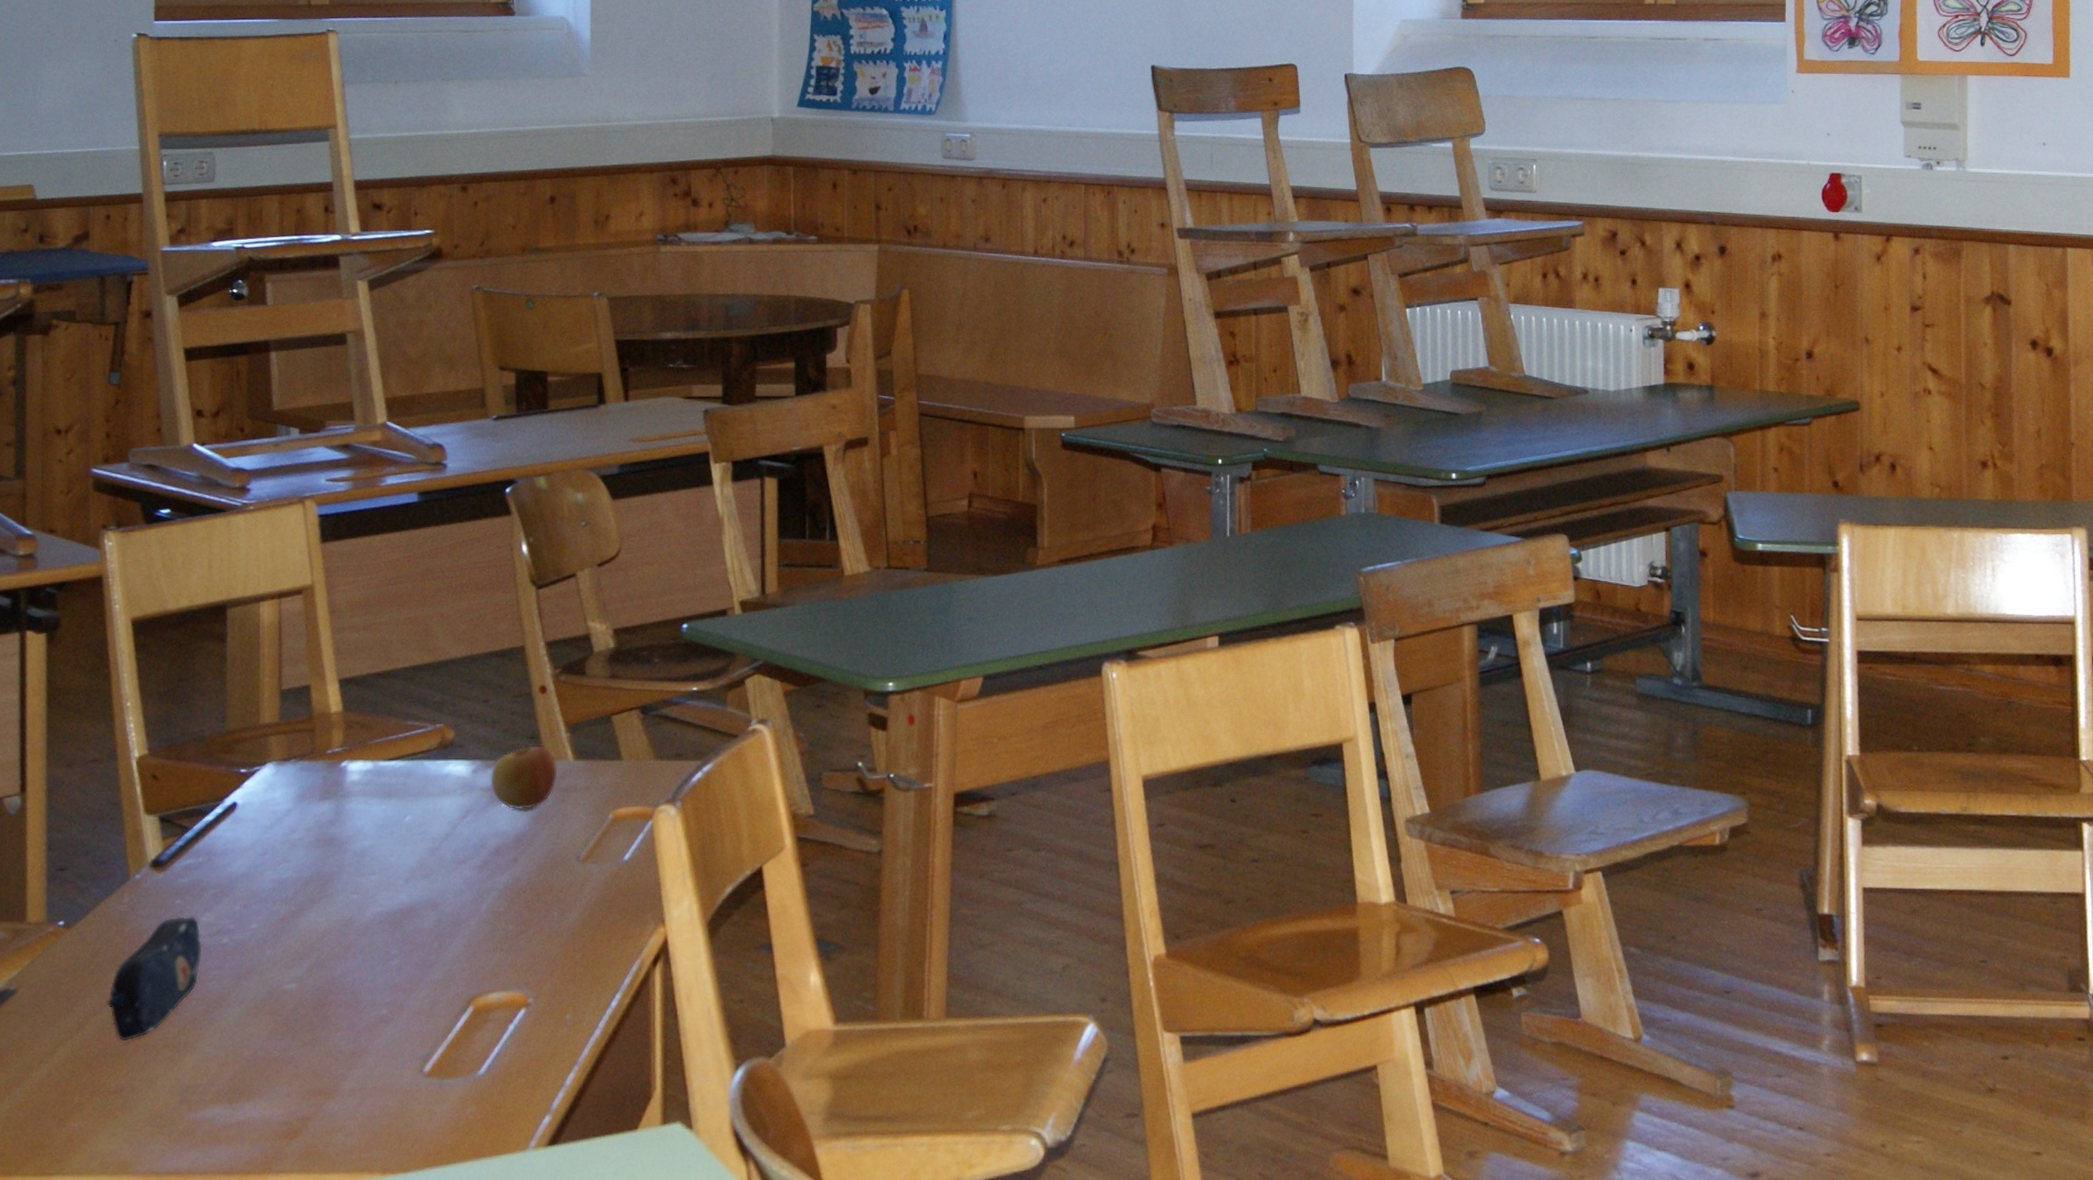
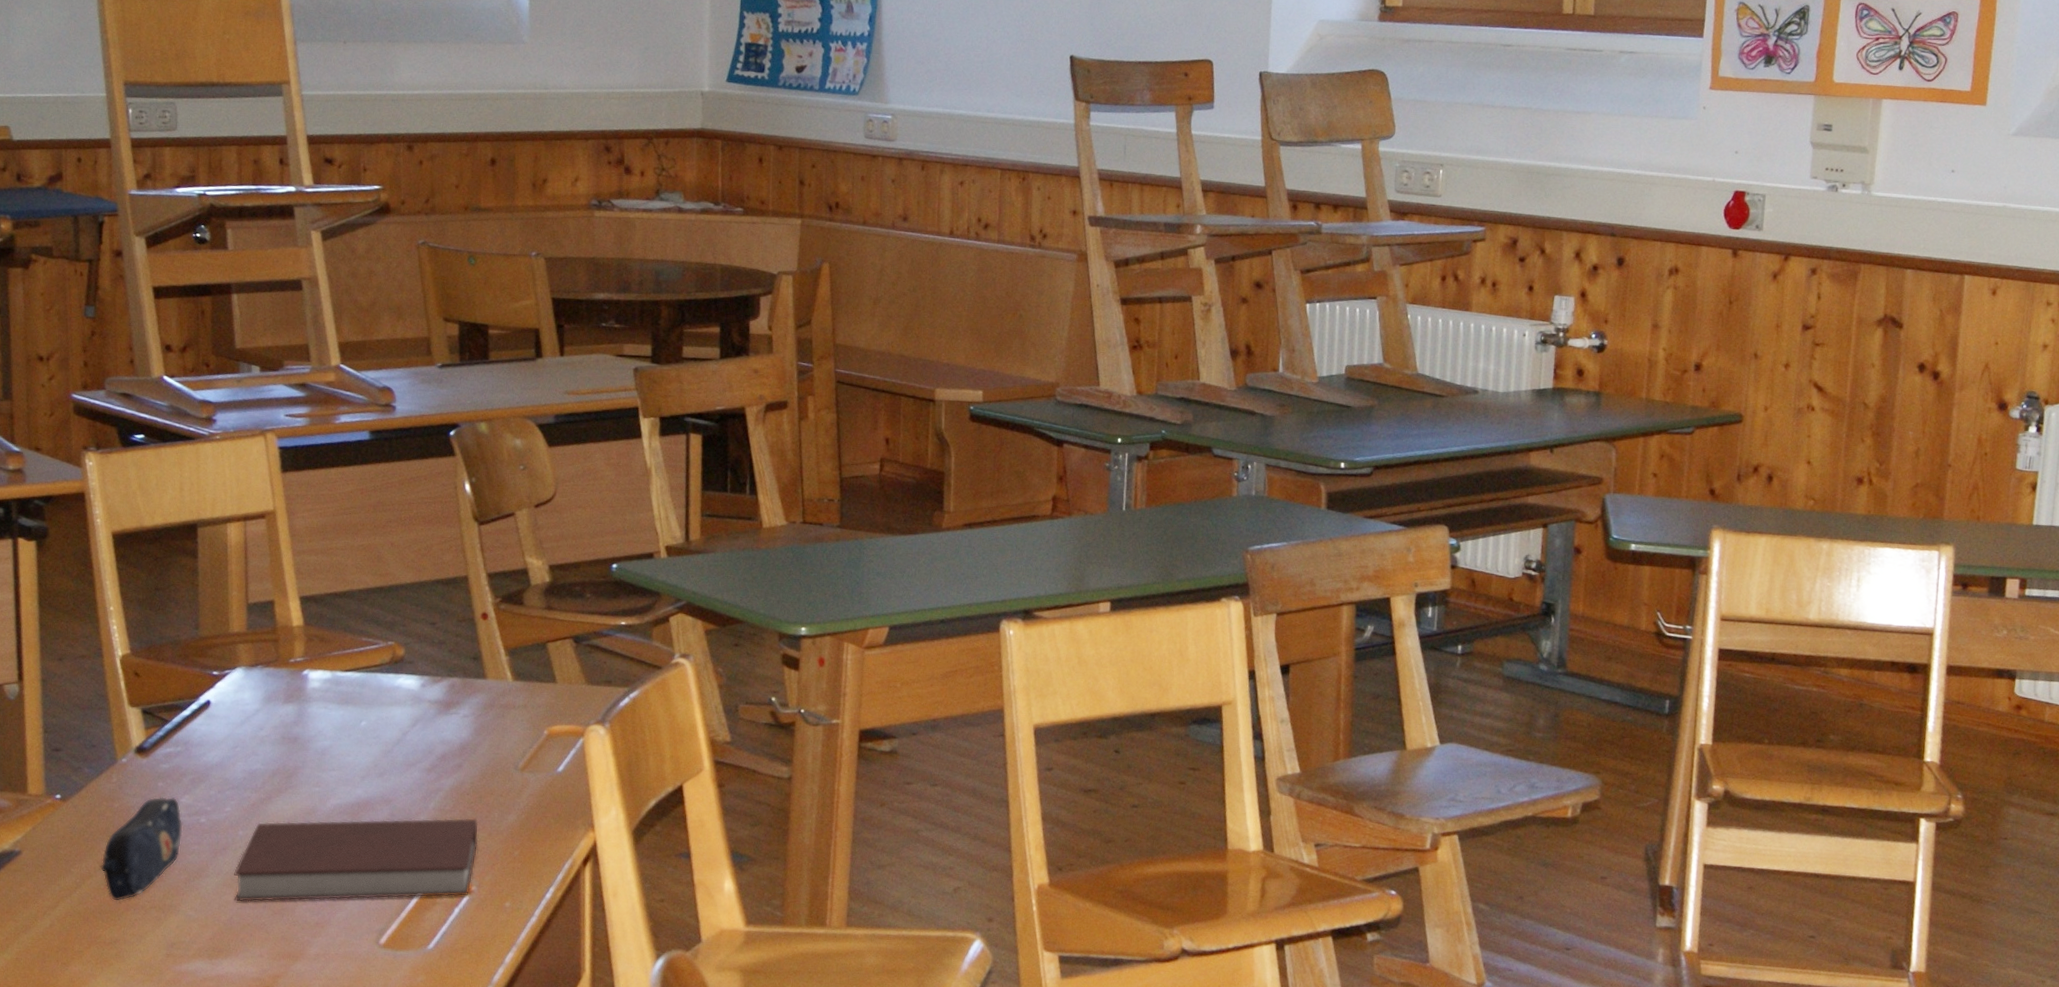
notebook: none [258,919,536,1033] -> present [234,818,479,902]
apple: present [490,744,558,811] -> none [437,664,498,723]

